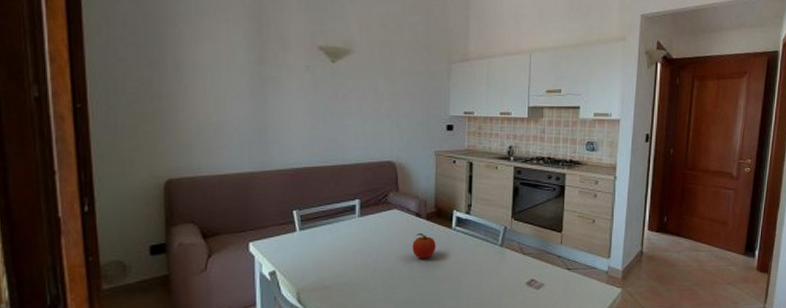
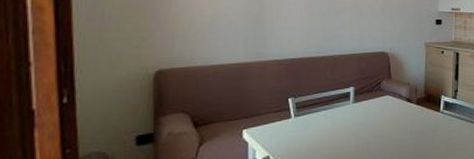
fruit: present [412,233,436,259] -> none [403,117,425,140]

